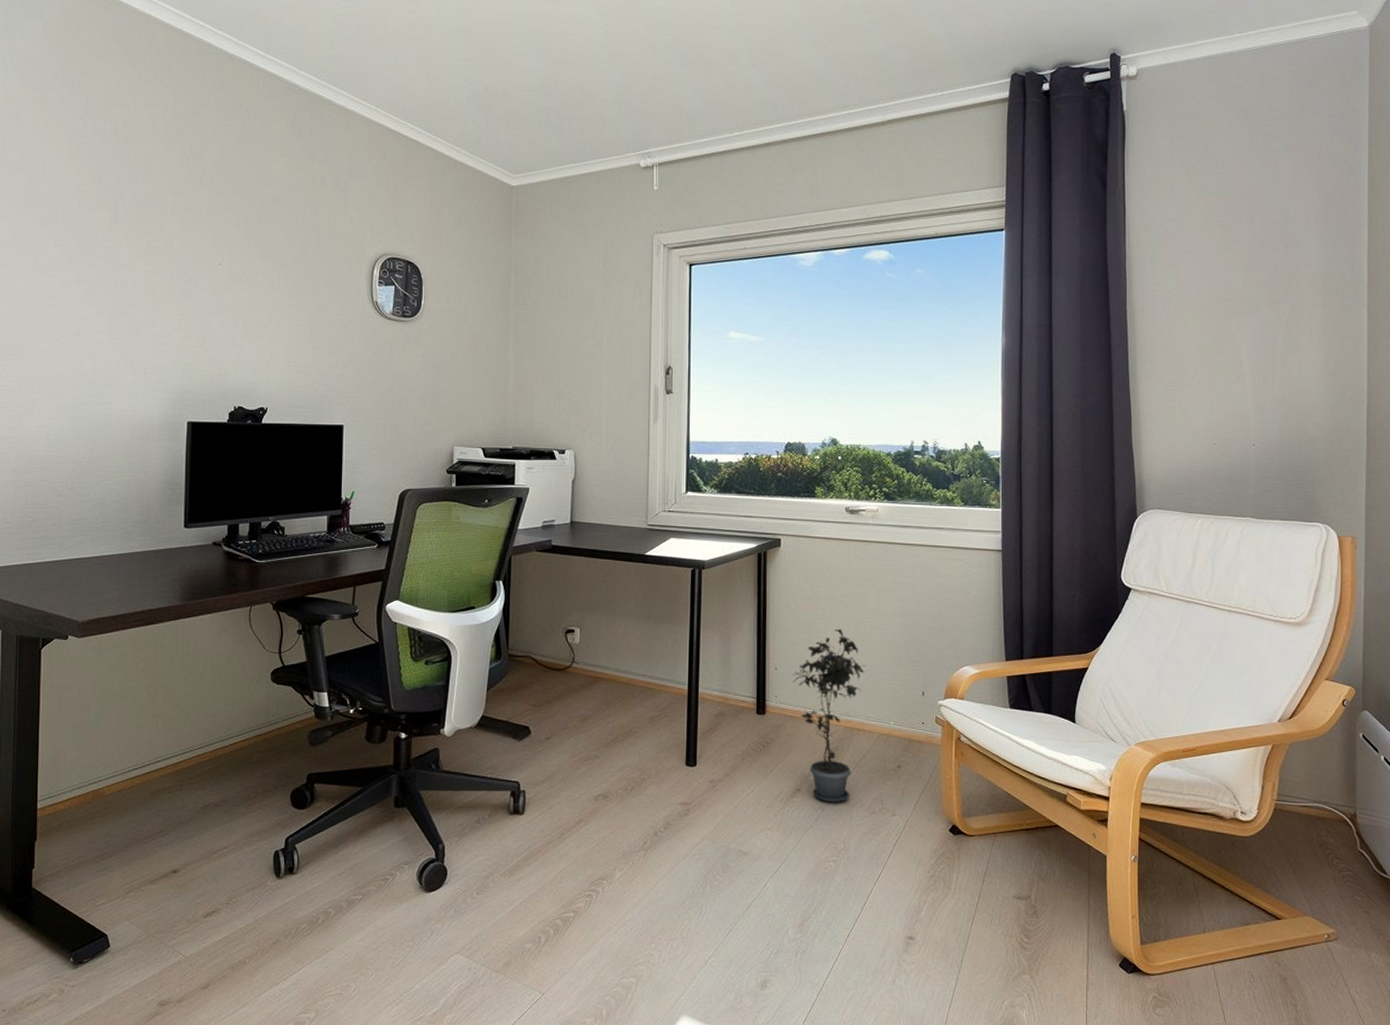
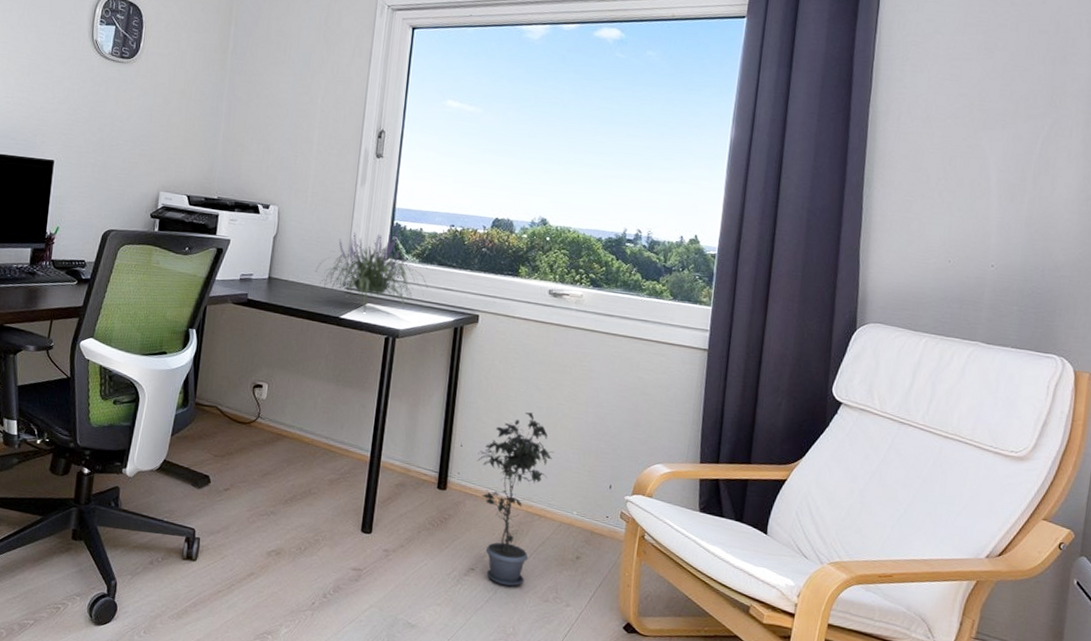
plant: none [616,465,729,547] -> present [315,231,428,313]

